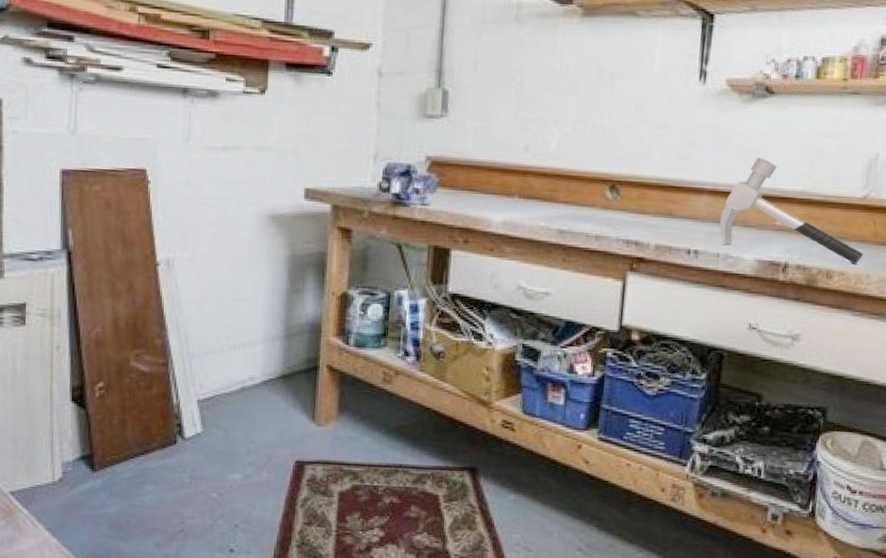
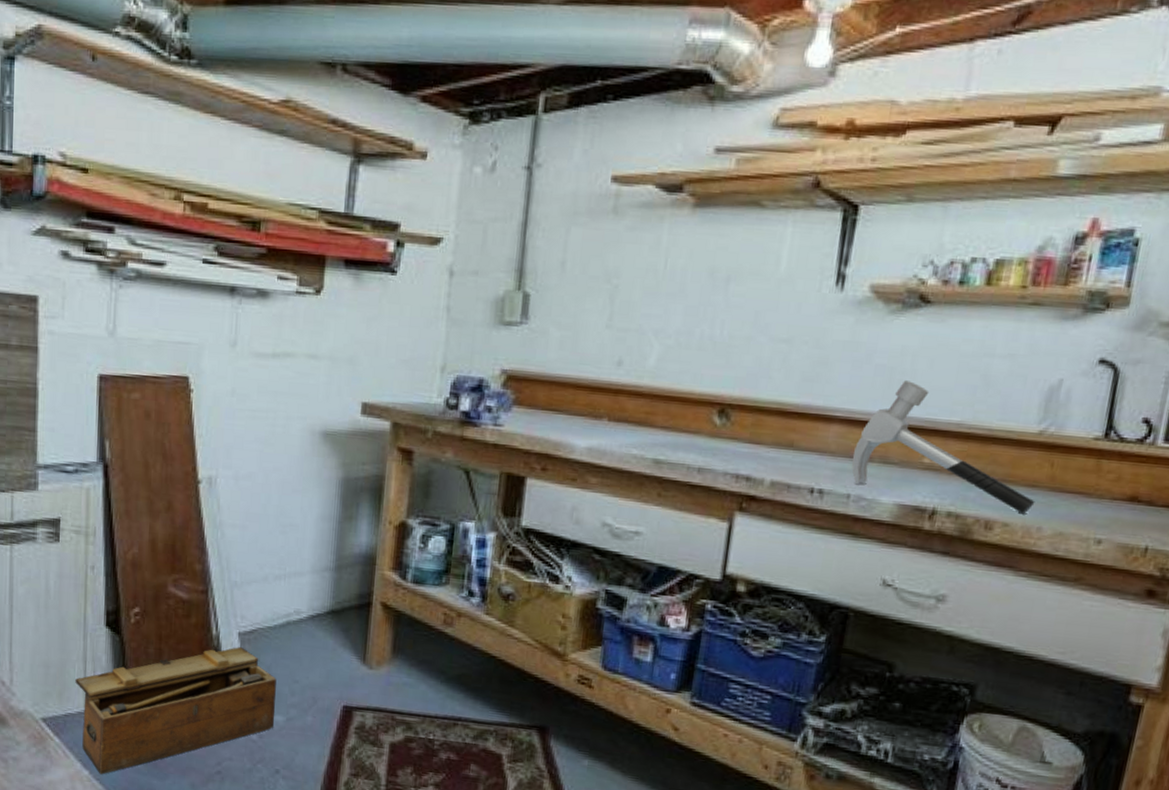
tool box: none [43,412,234,541] -> present [75,646,277,775]

